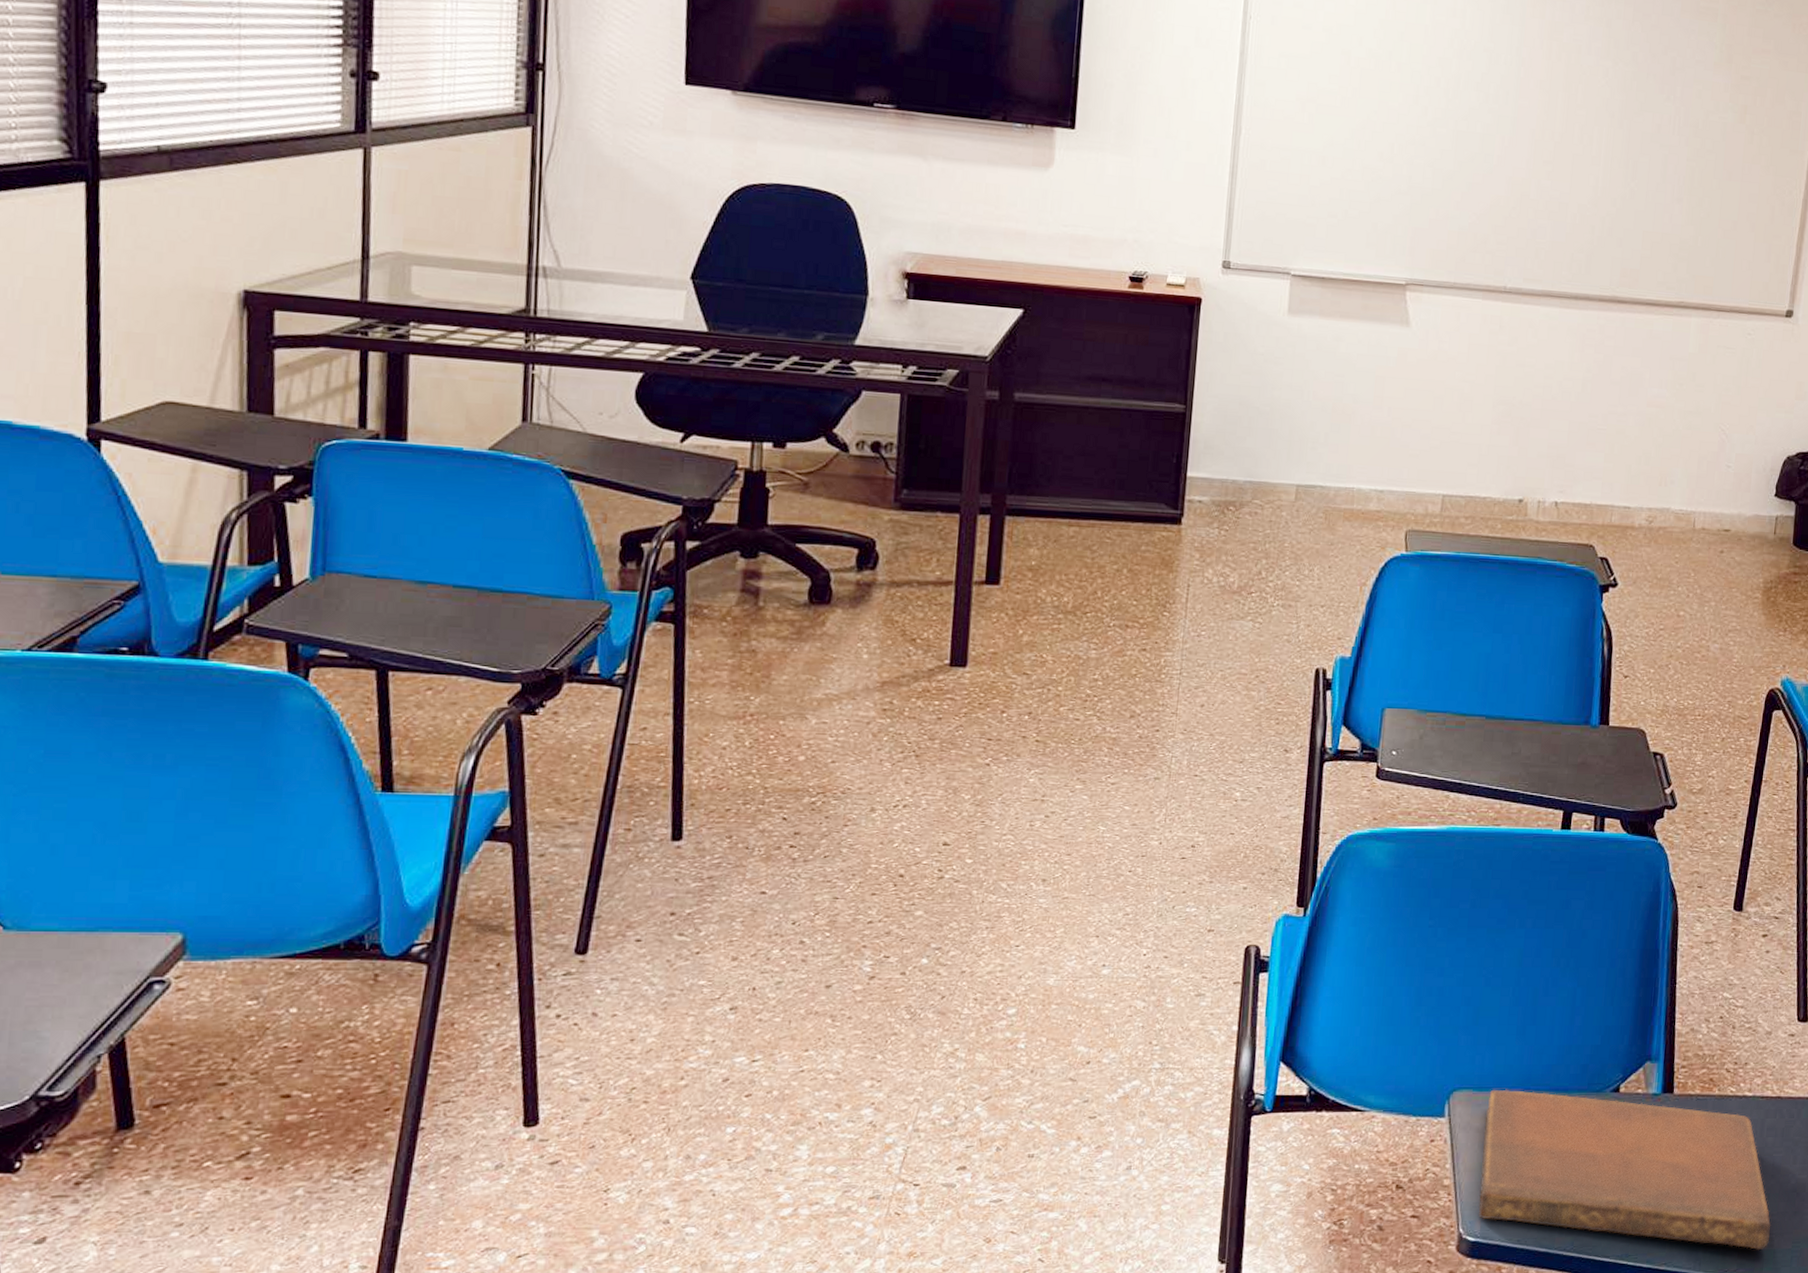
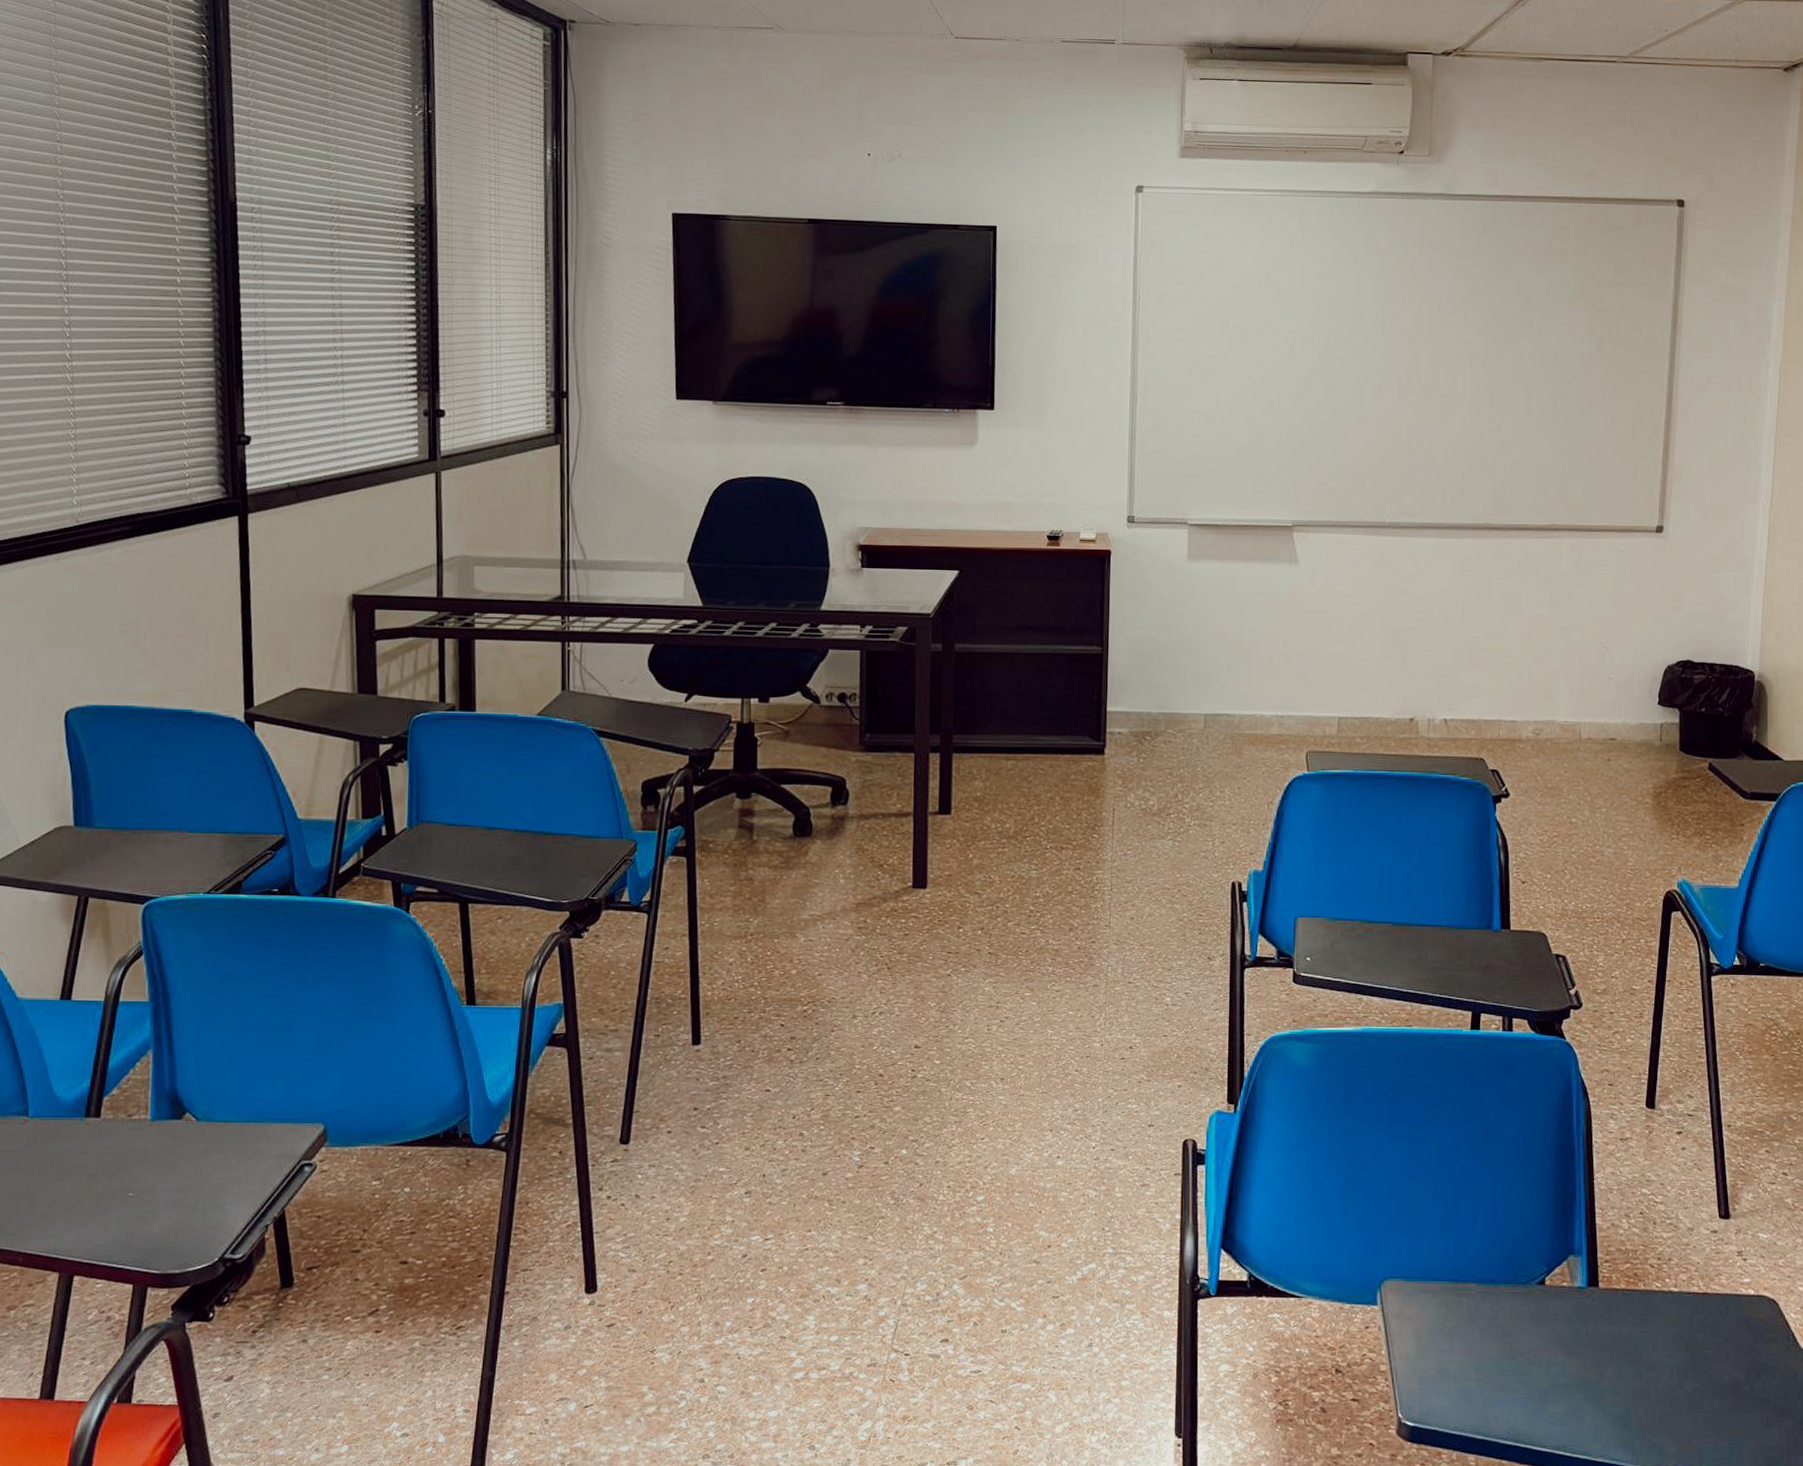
notebook: present [1478,1089,1771,1251] -> none [1415,1279,1707,1447]

